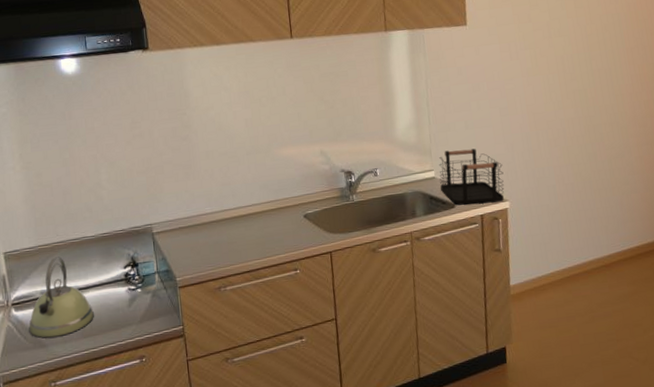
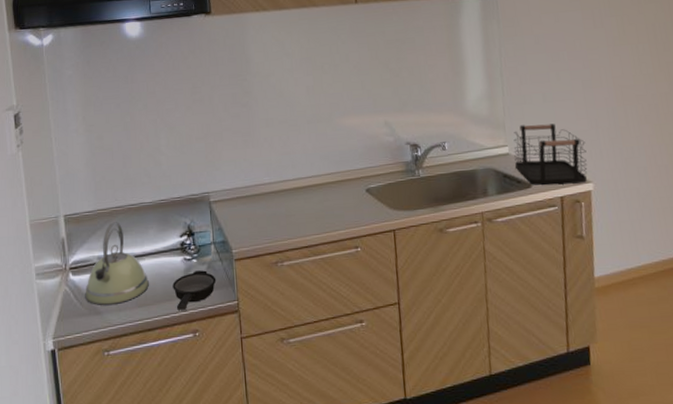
frying pan: none [118,298,162,338] -> present [172,270,217,310]

